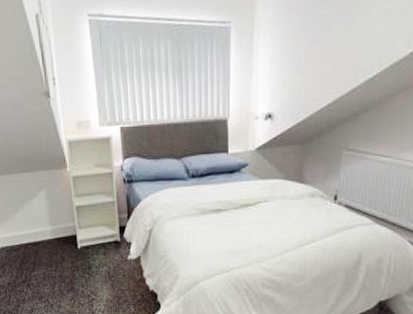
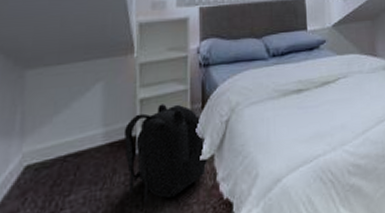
backpack: none [66,212,135,285] -> present [123,104,207,204]

